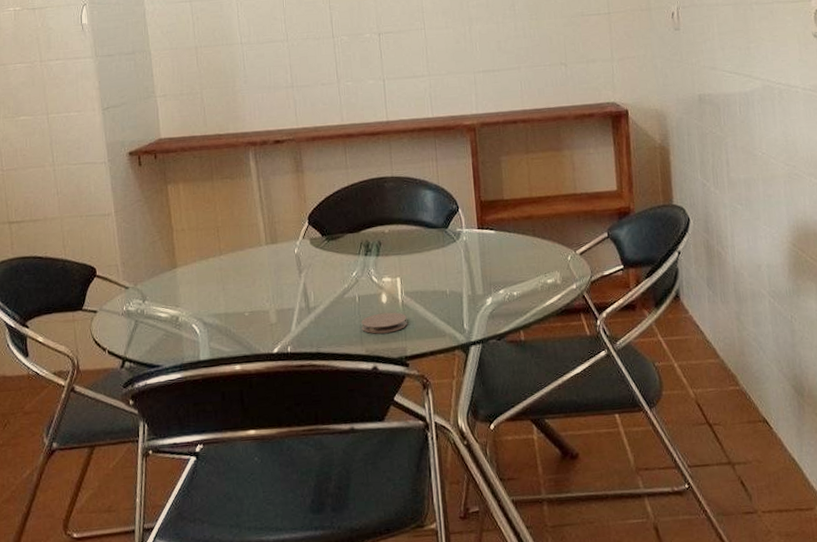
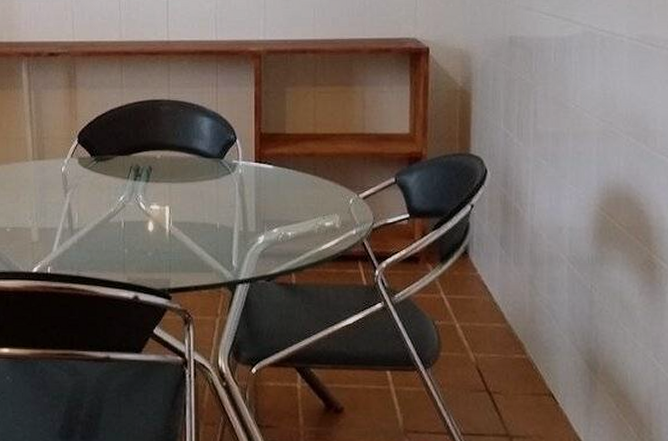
coaster: present [361,312,407,334] -> none [125,241,173,263]

